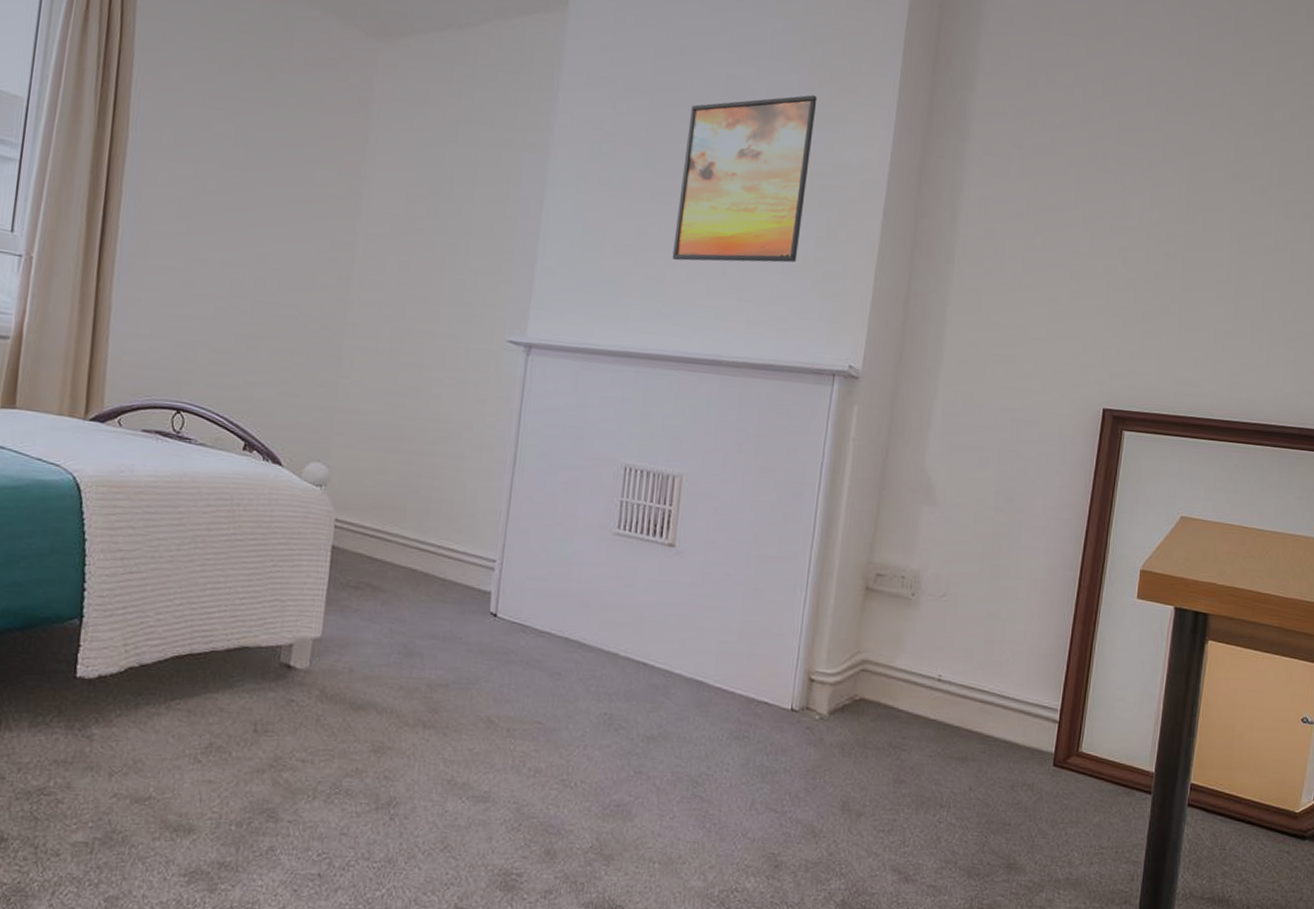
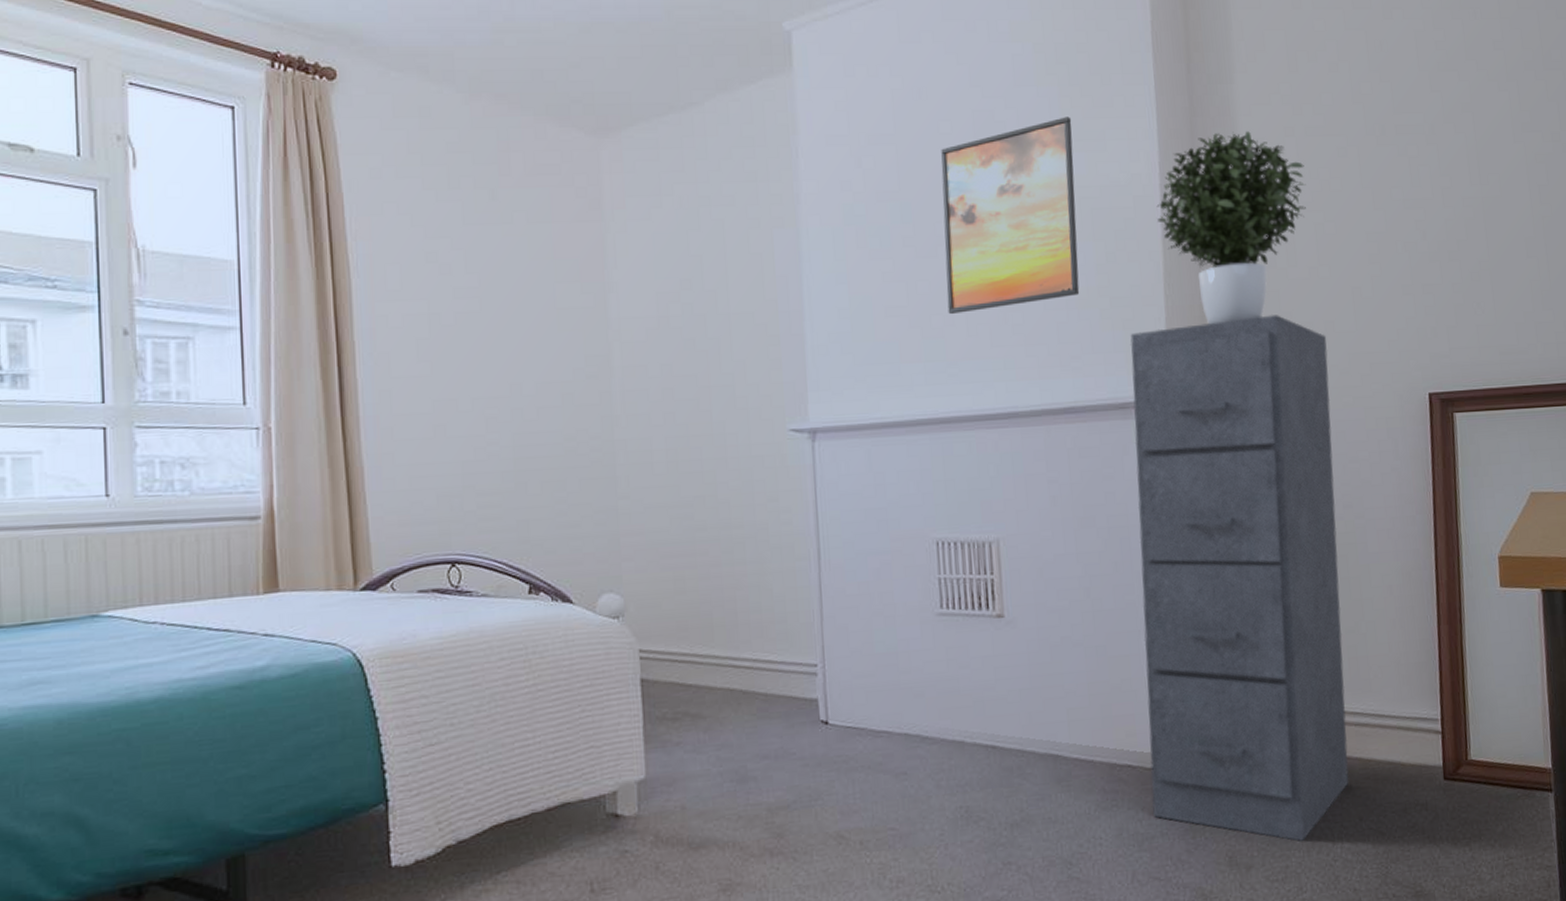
filing cabinet: none [780,306,1018,800] -> present [1130,315,1349,843]
potted plant: none [880,134,1025,313] -> present [1156,131,1306,325]

